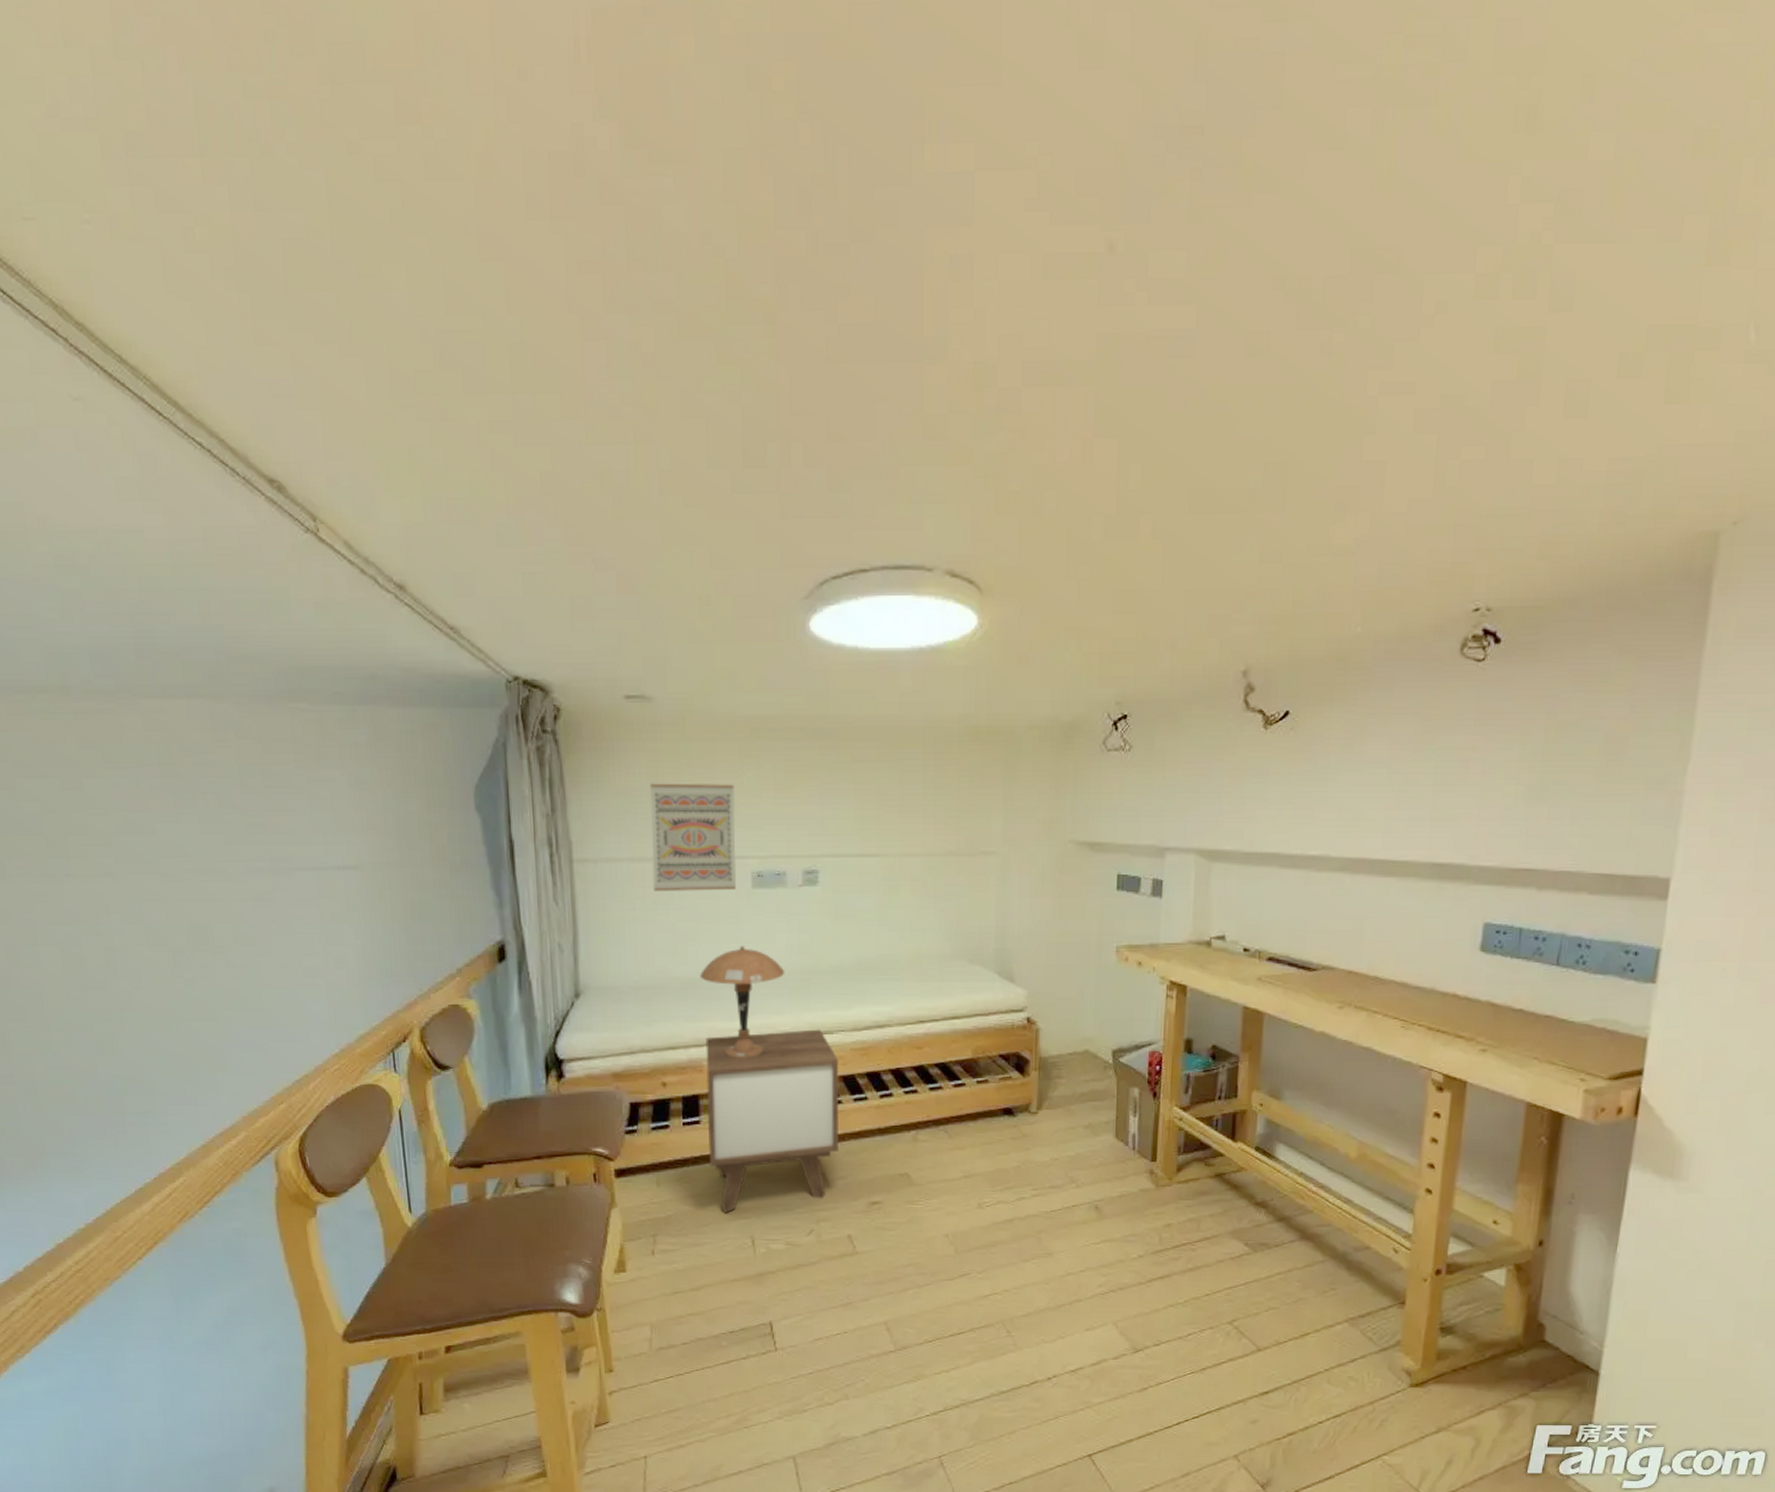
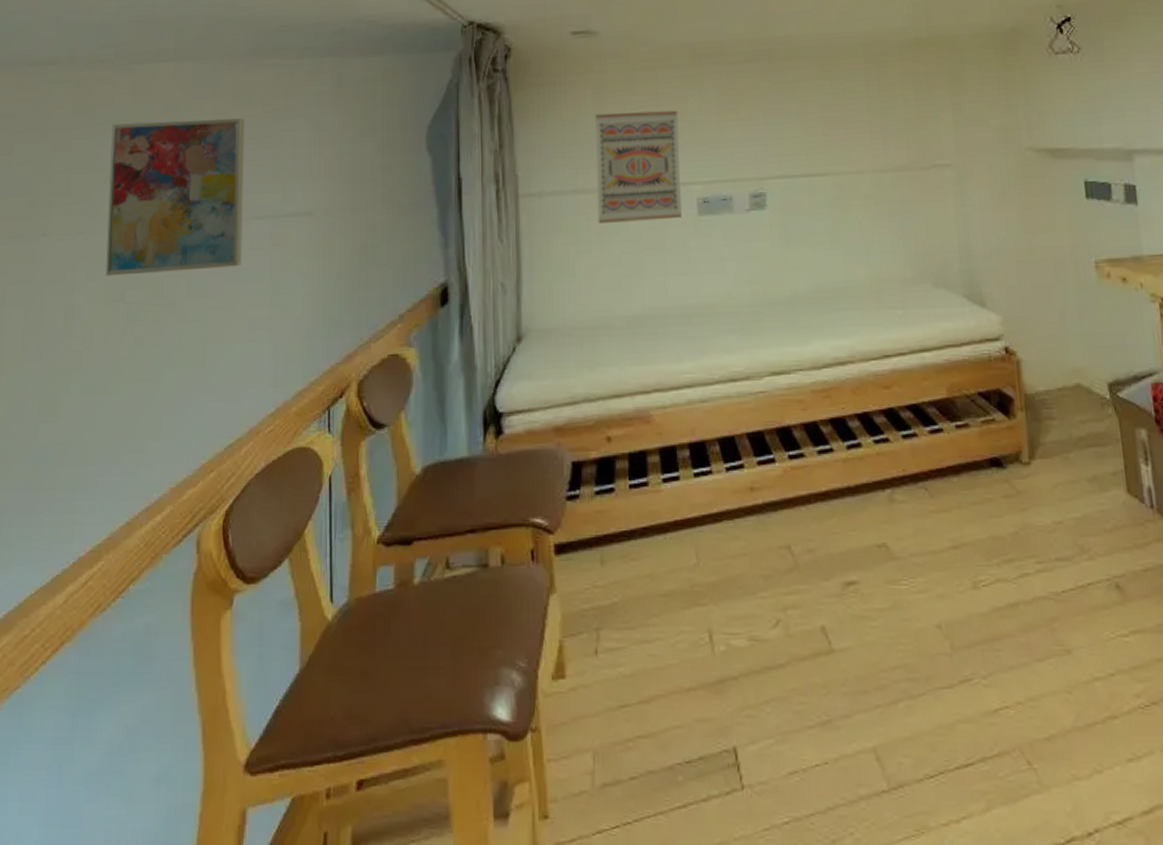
wall art: none [125,763,289,920] -> present [106,118,245,276]
table lamp: present [699,945,785,1059] -> none [645,277,736,407]
nightstand: present [705,1029,840,1213] -> none [653,369,805,599]

